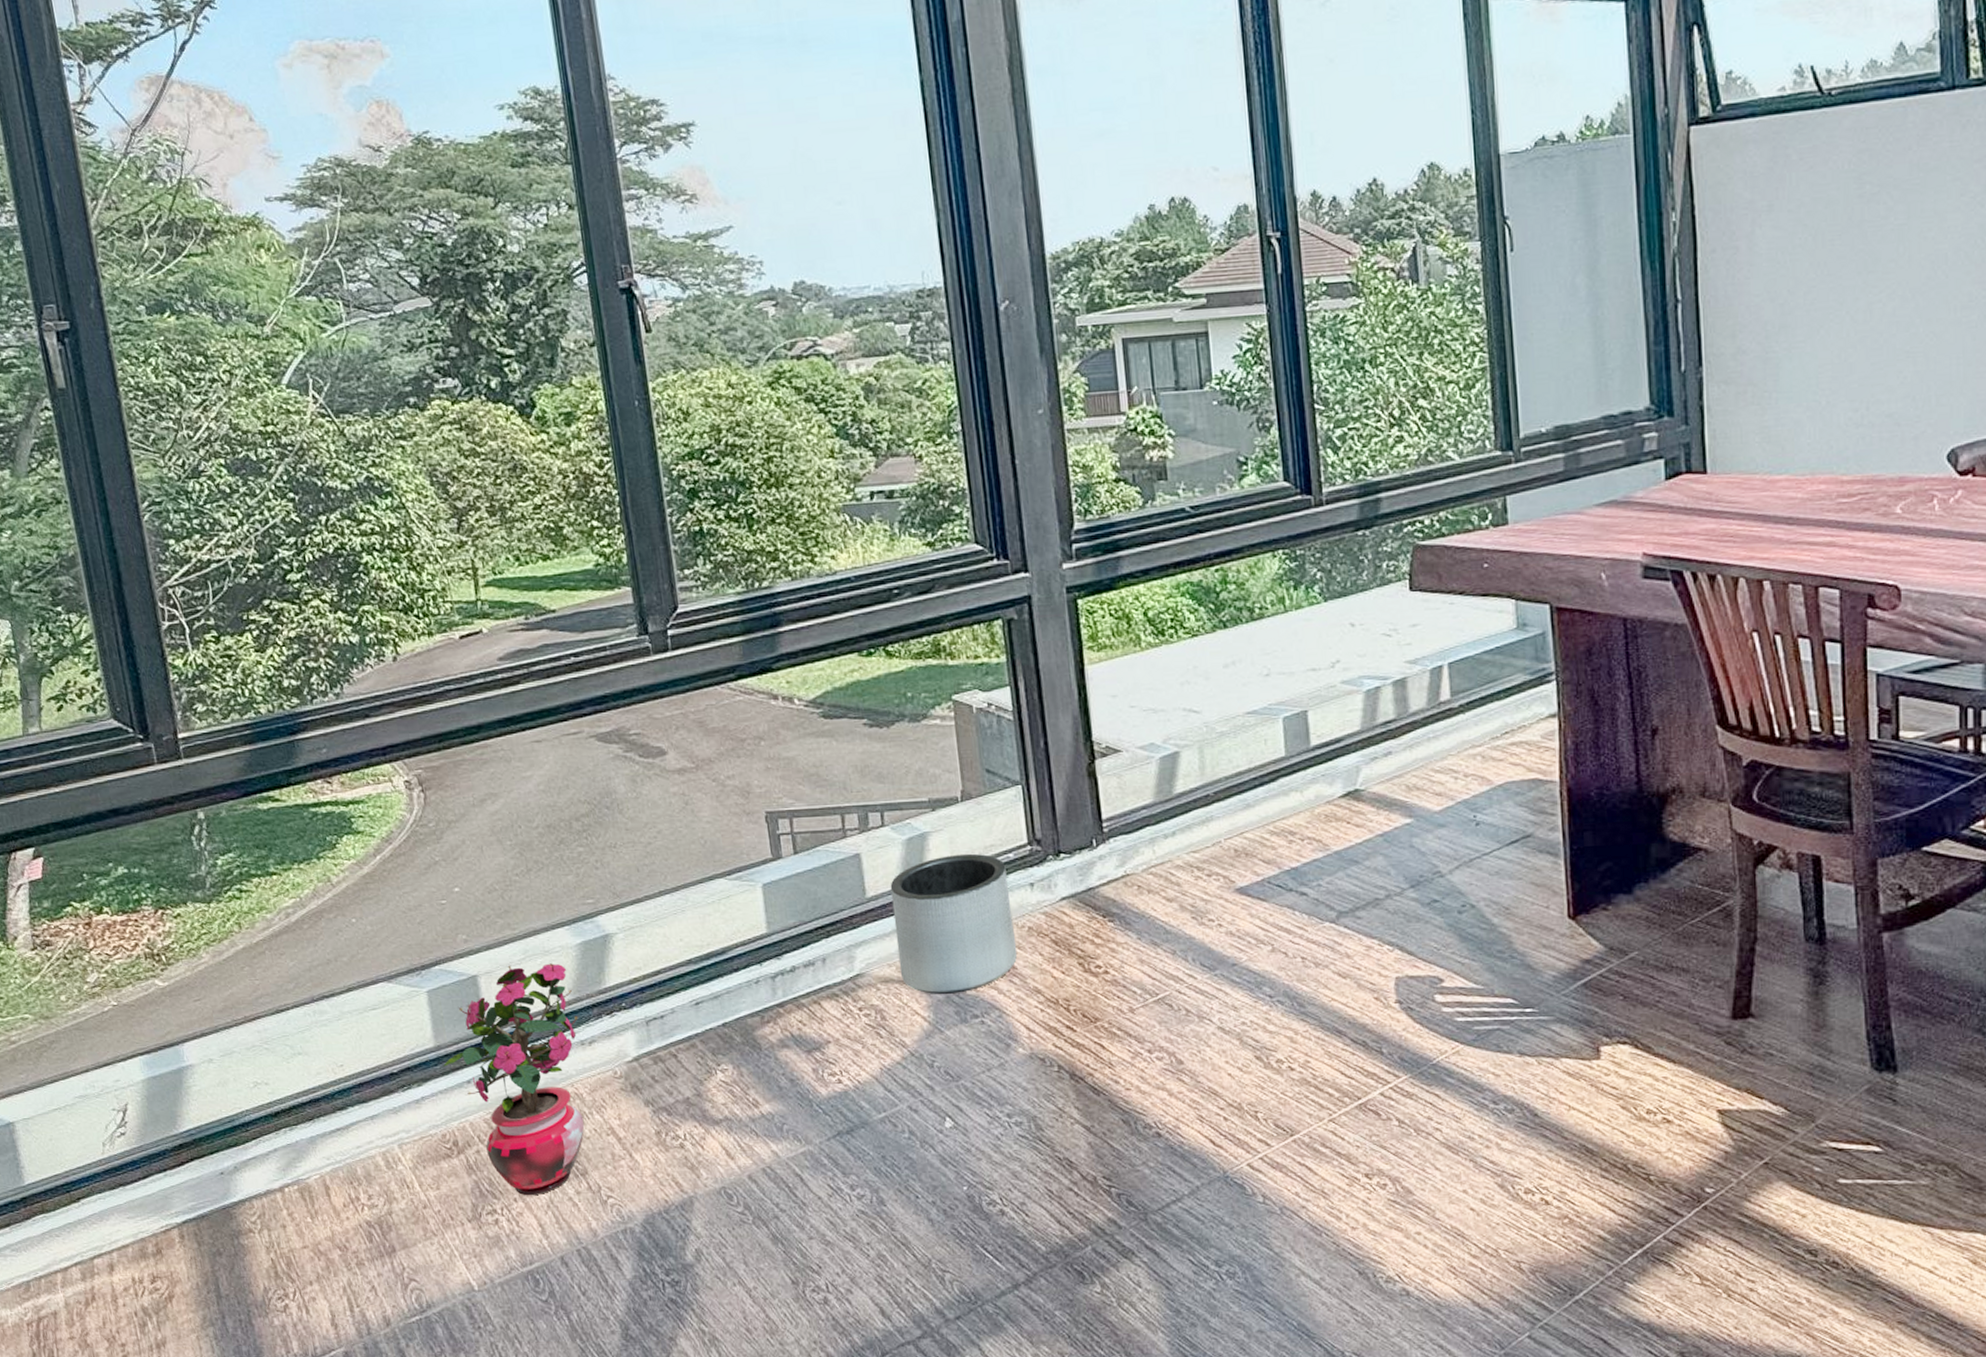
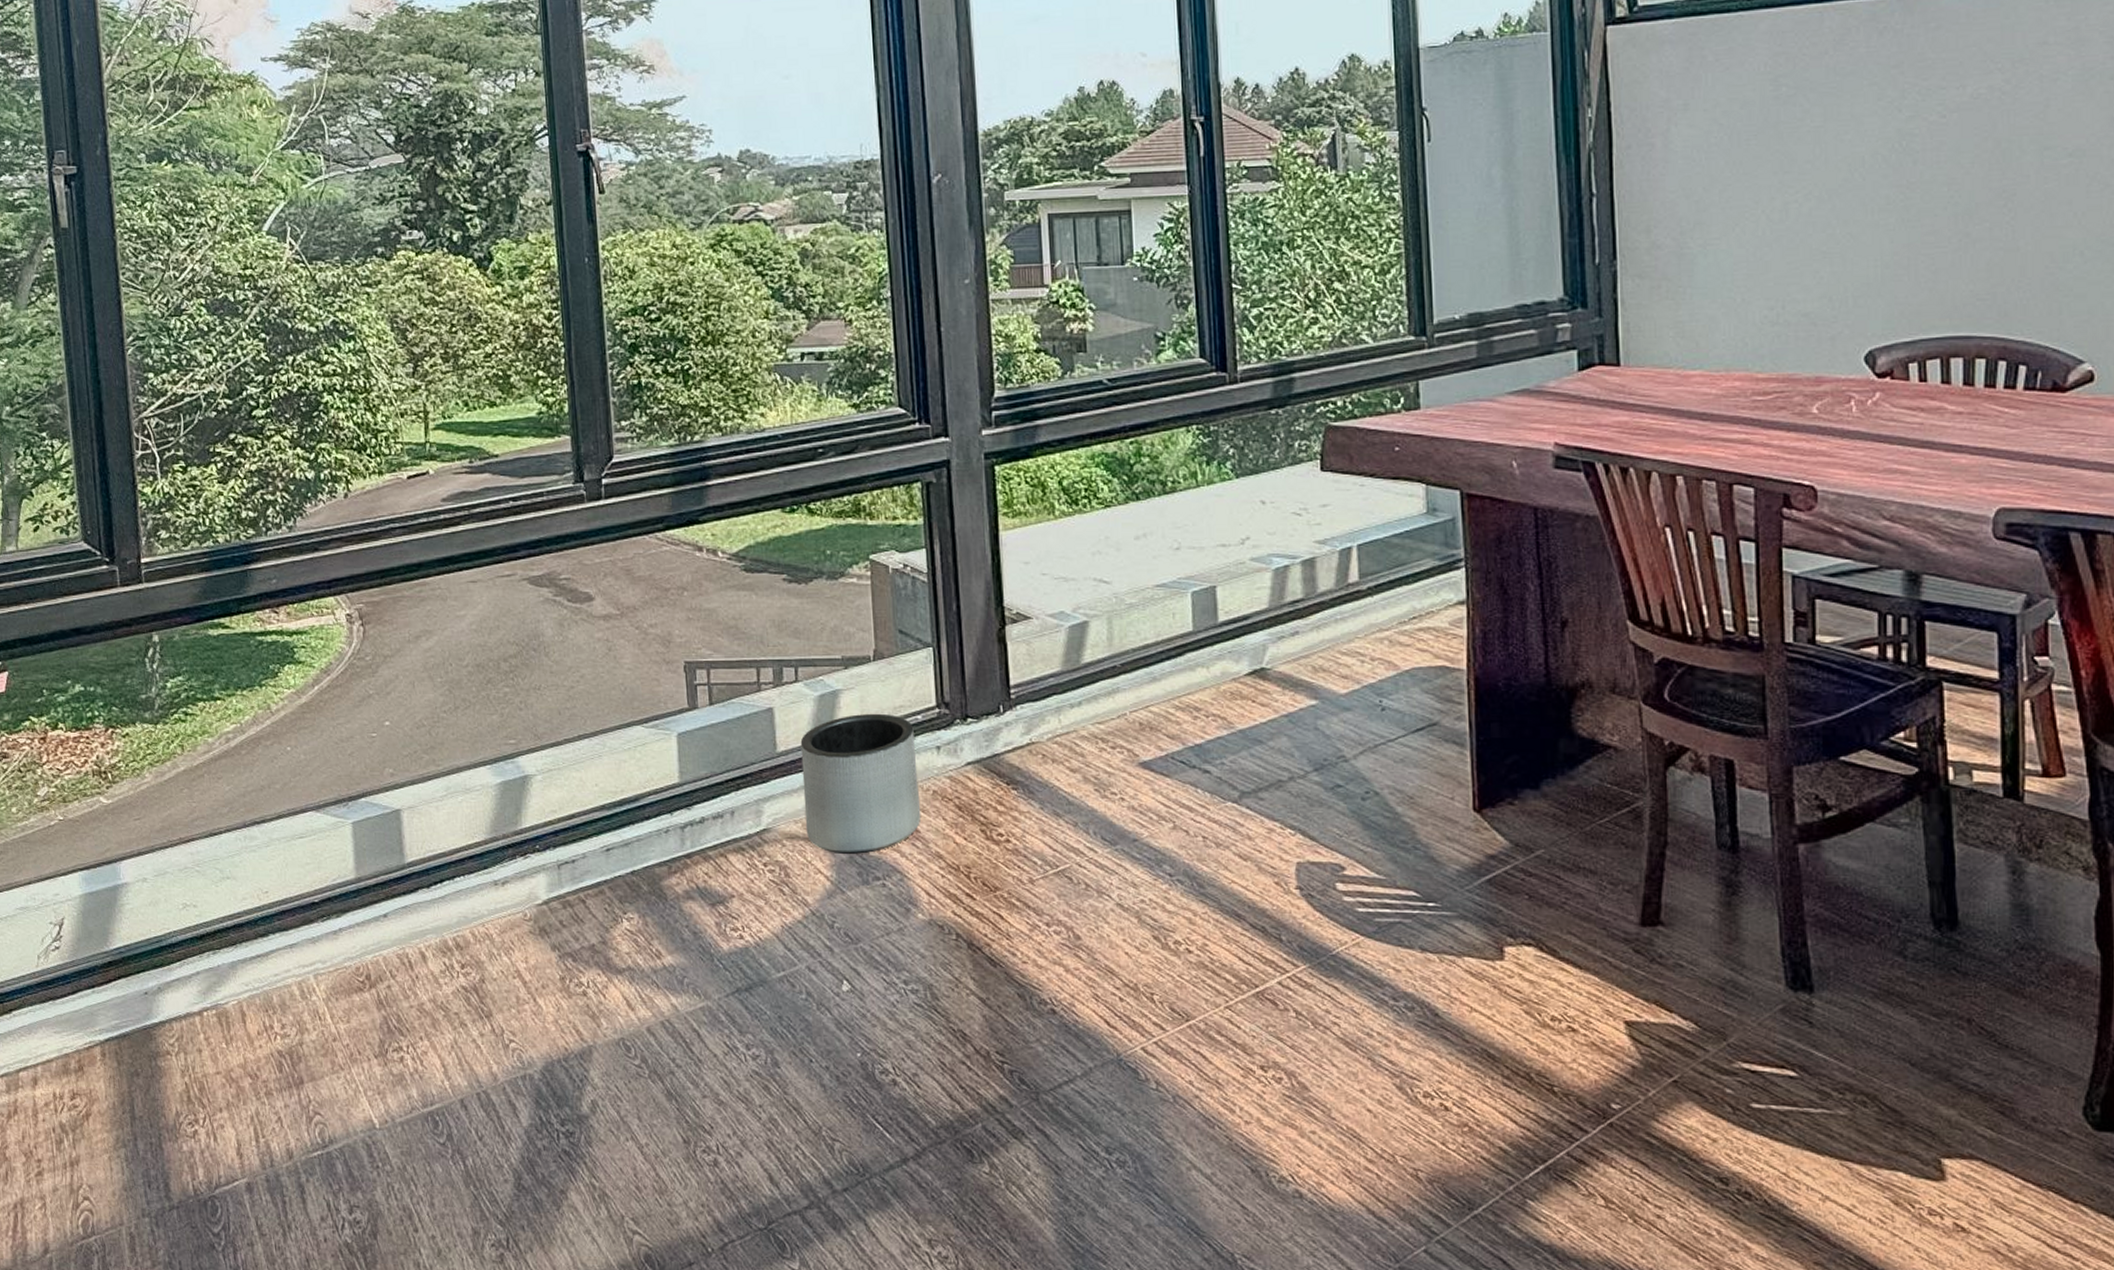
potted flower: present [443,962,585,1196] -> none [362,800,495,1035]

